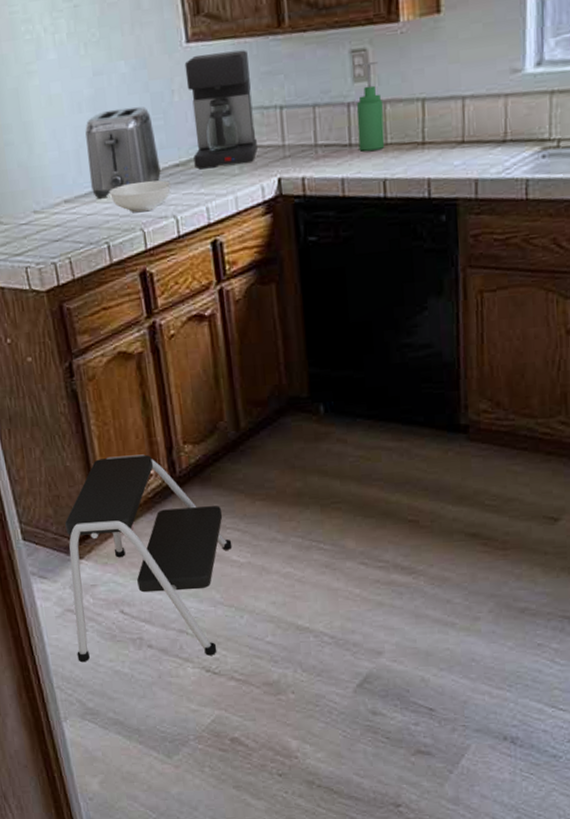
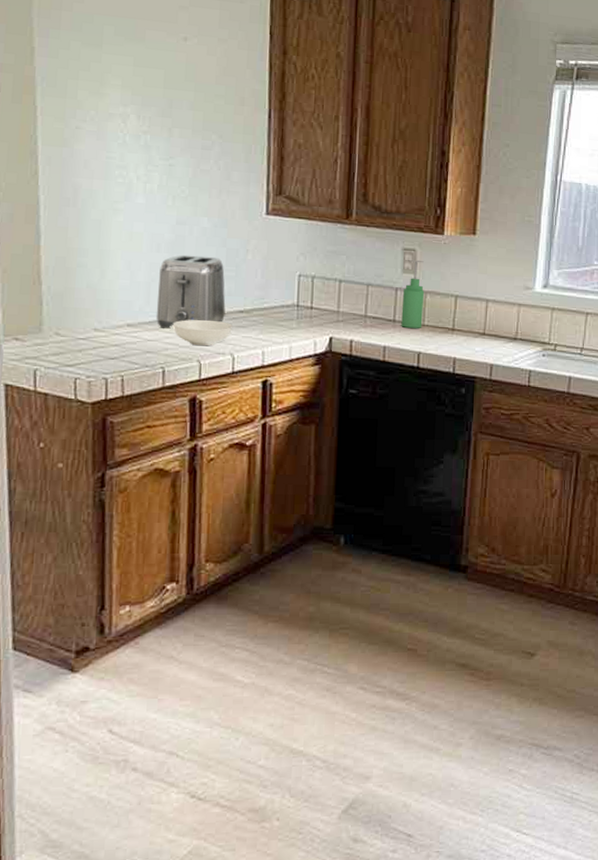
step stool: present [65,454,233,663] -> none [49,569,239,788]
coffee maker: present [184,50,258,169] -> none [257,226,318,321]

